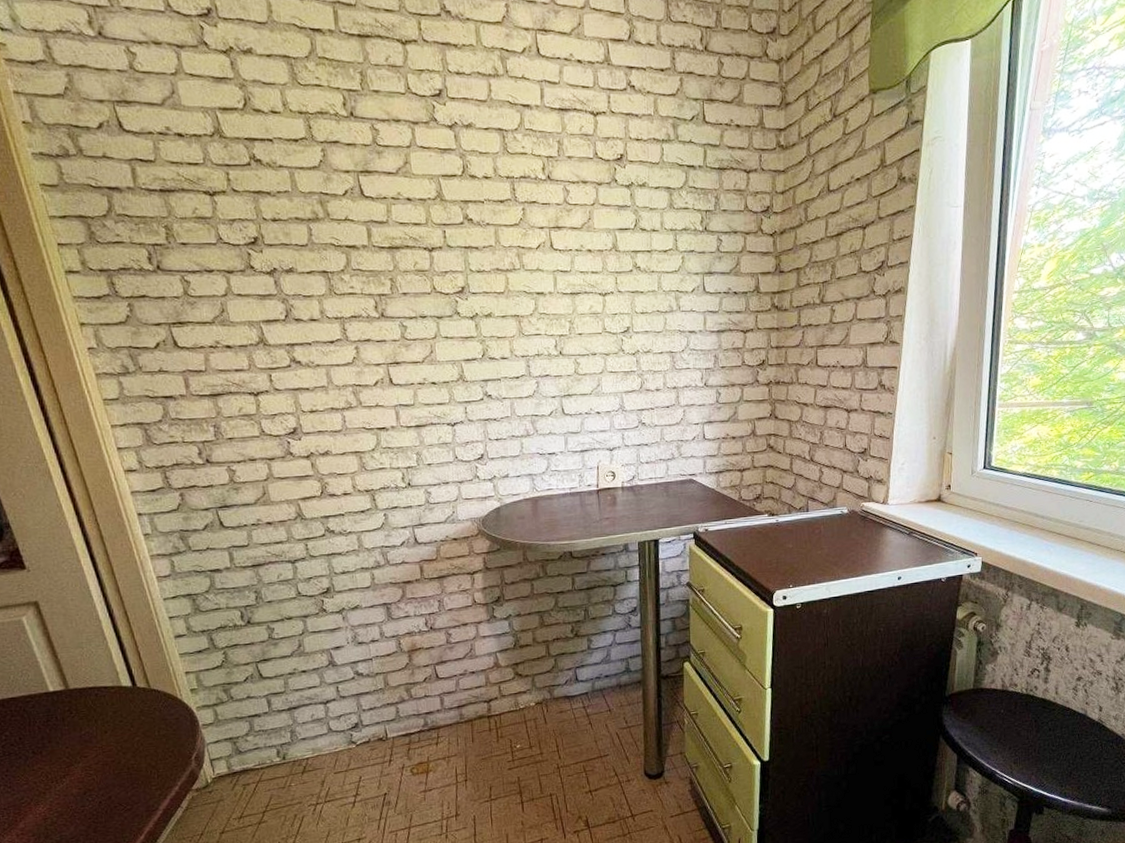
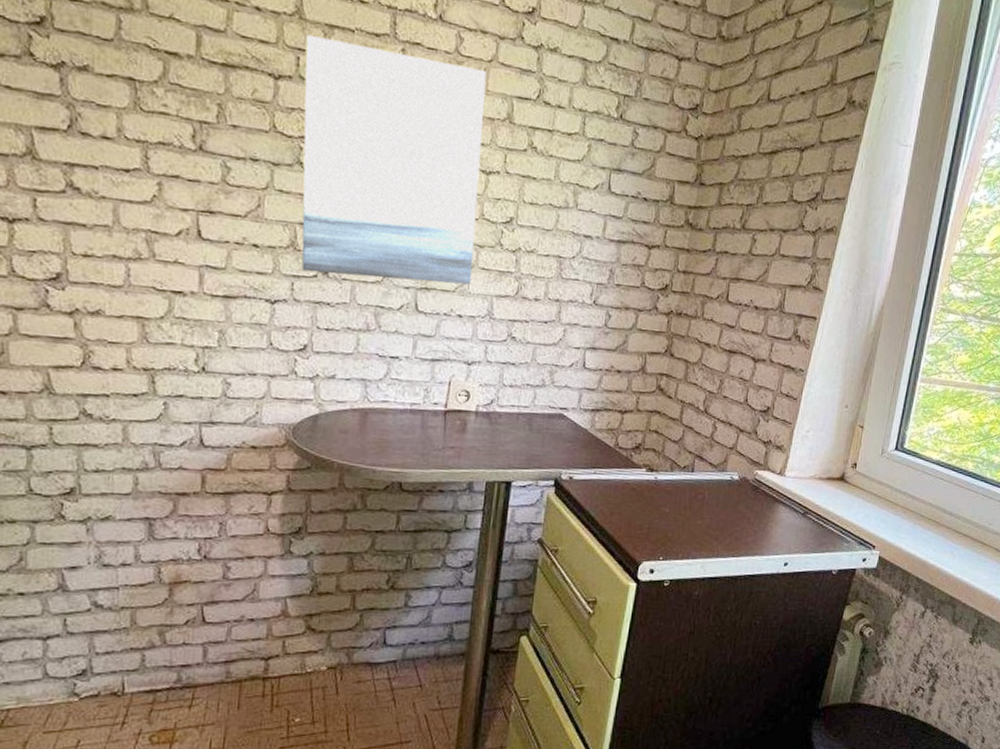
wall art: none [448,211,604,397] -> present [301,33,487,285]

